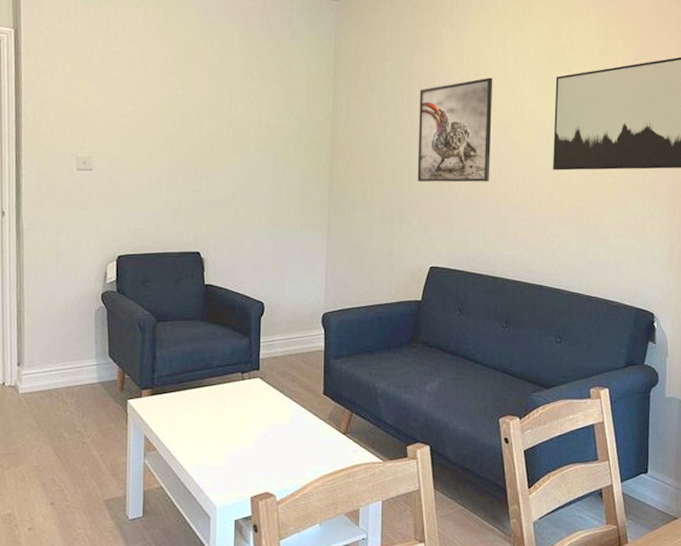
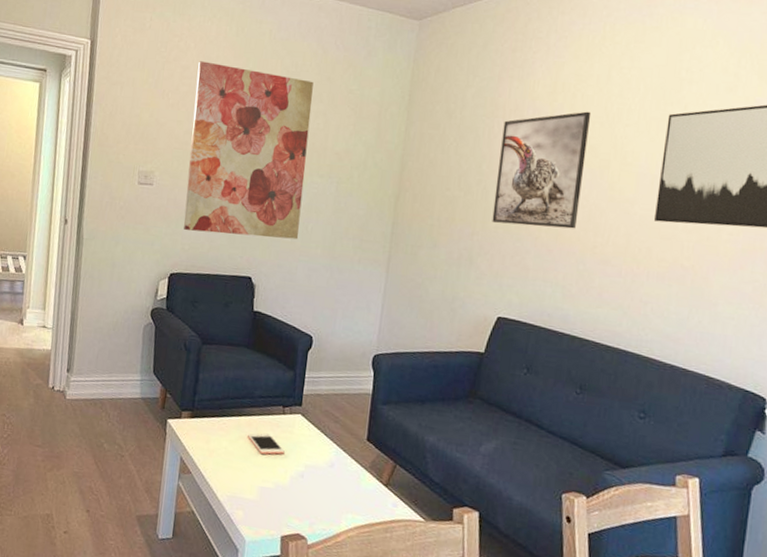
wall art: none [127,46,244,213] -> present [184,61,314,240]
cell phone: none [210,400,247,421] -> present [248,433,285,455]

